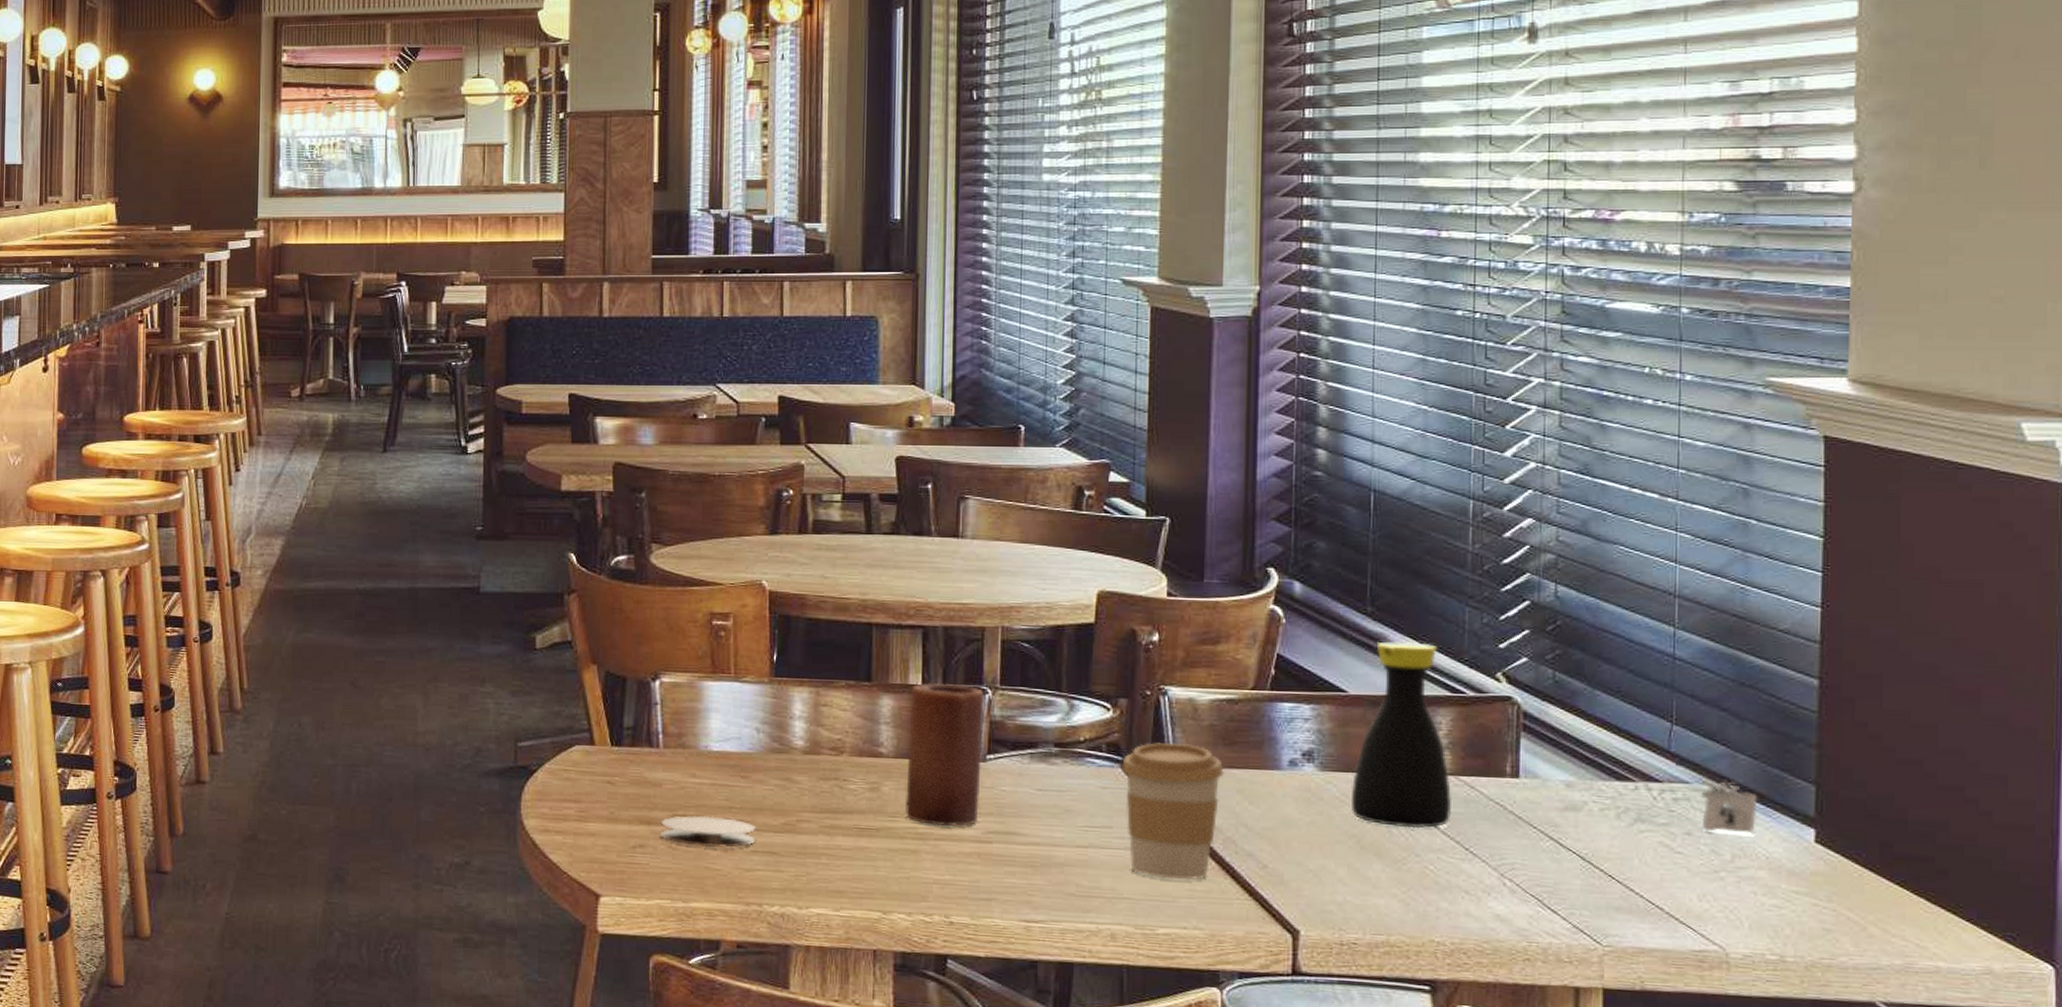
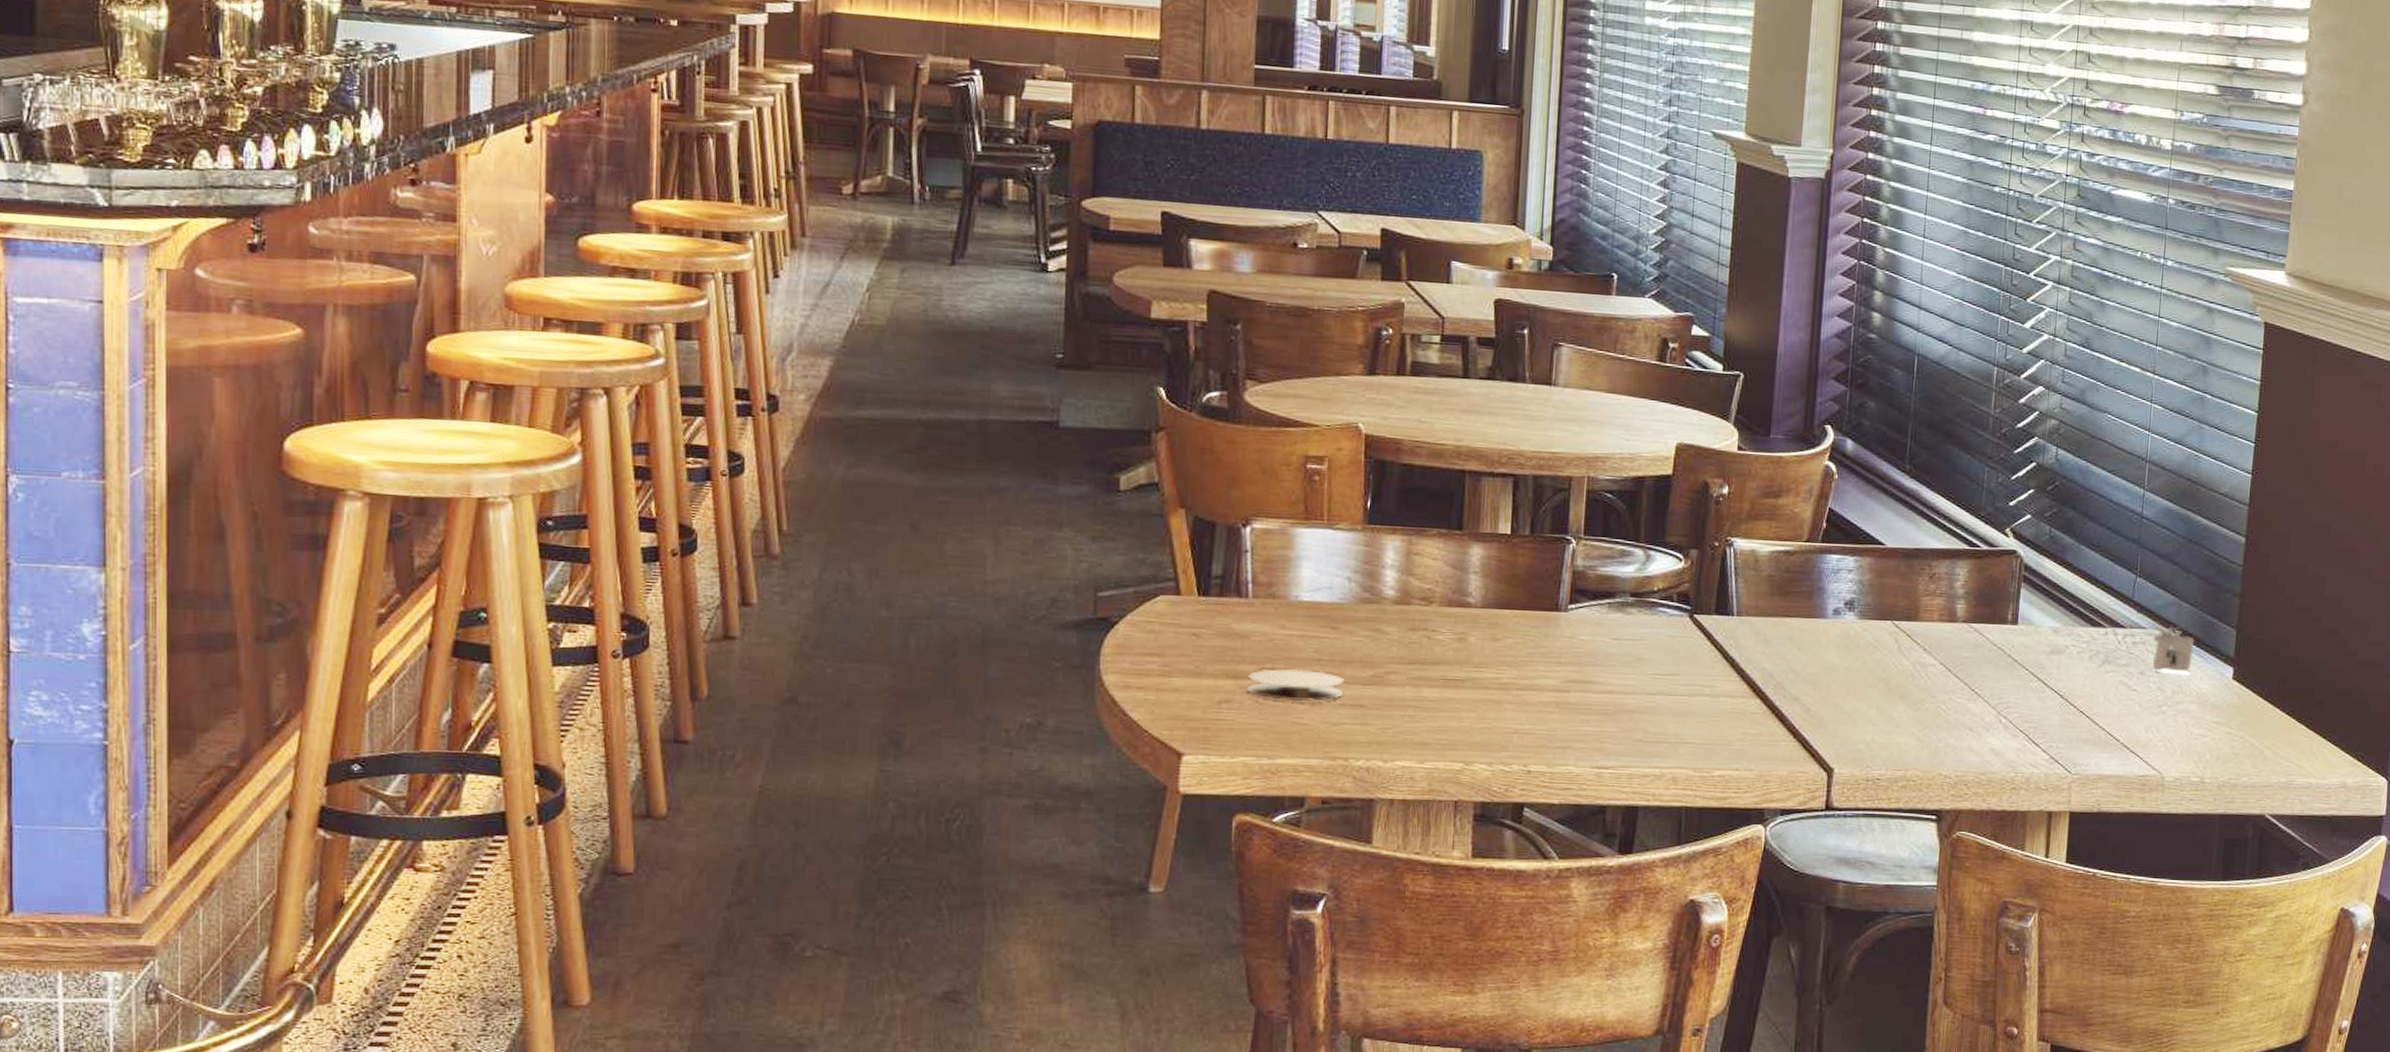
candle: present [906,683,984,826] -> none [1490,532,1569,676]
coffee cup: present [1122,742,1224,880] -> none [1690,592,1779,724]
bottle: present [1352,641,1453,829] -> none [1883,498,1964,672]

